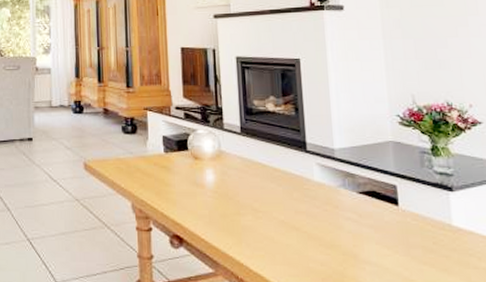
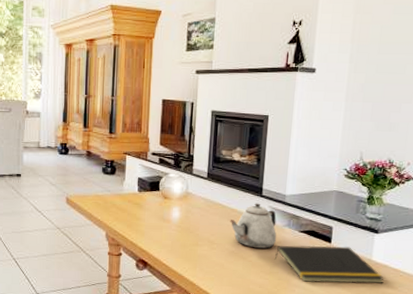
teapot: none [273,160,333,215] -> present [230,203,277,249]
notepad: none [333,209,473,258] -> present [274,245,384,284]

